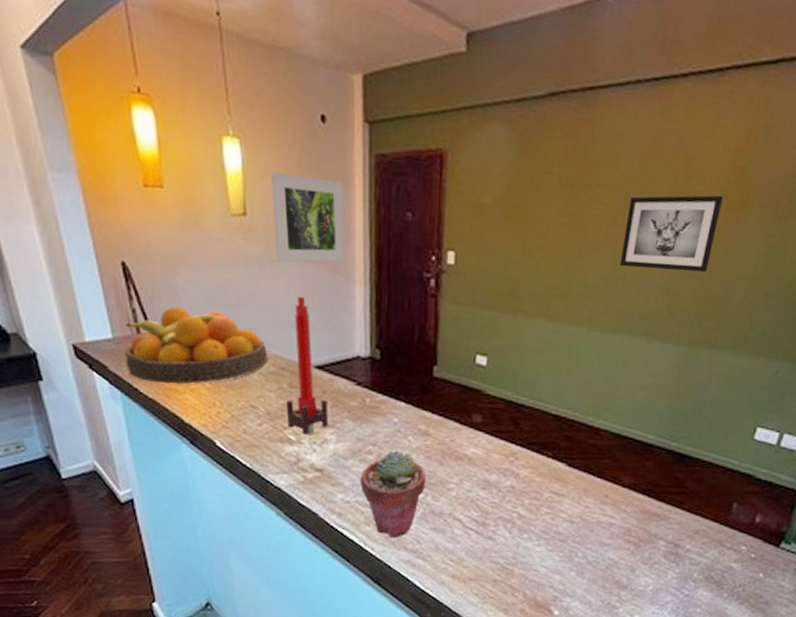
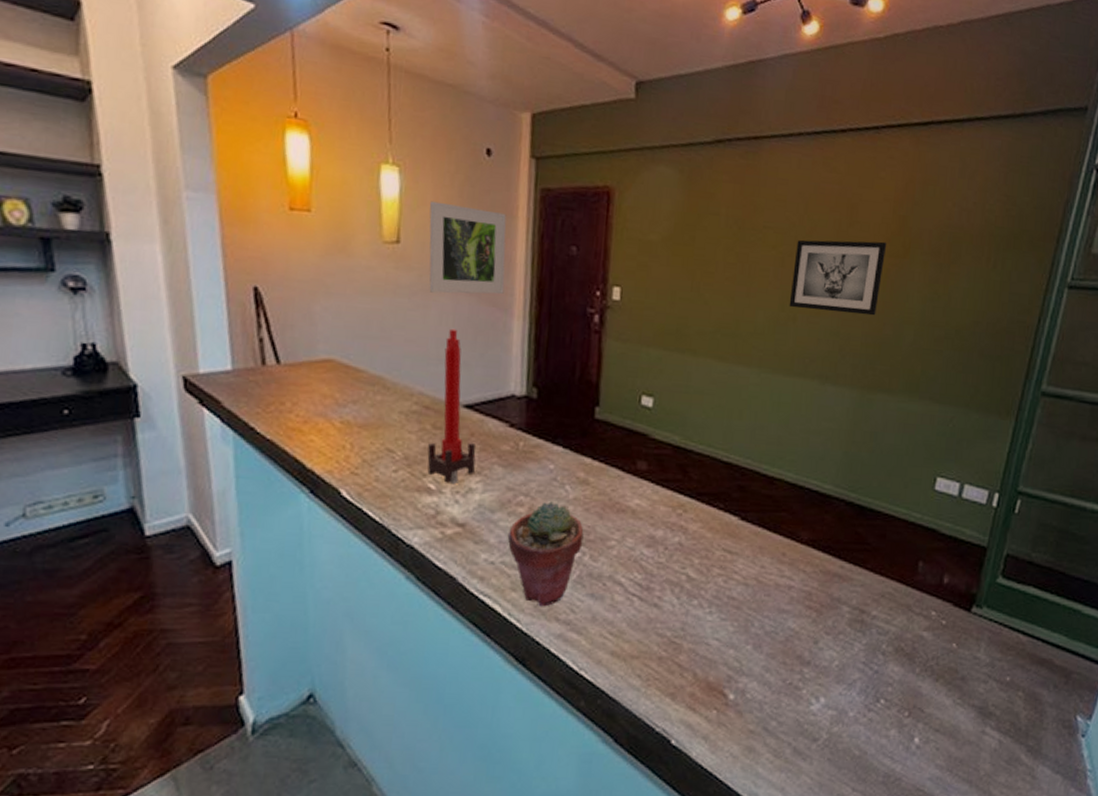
fruit bowl: present [125,306,267,385] -> none [244,336,411,424]

